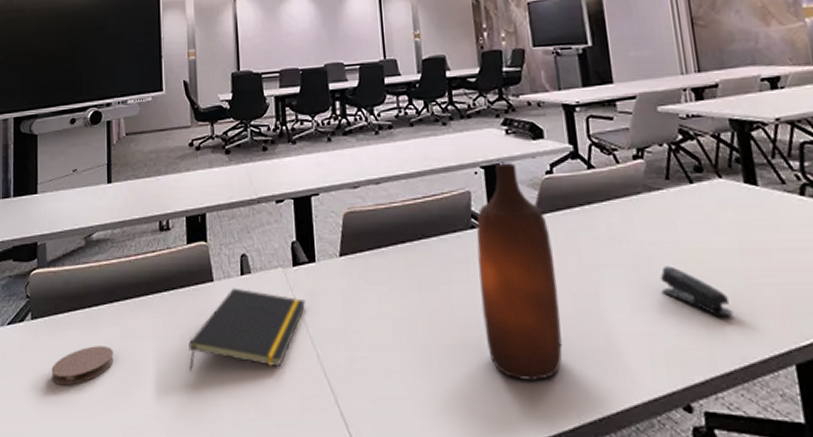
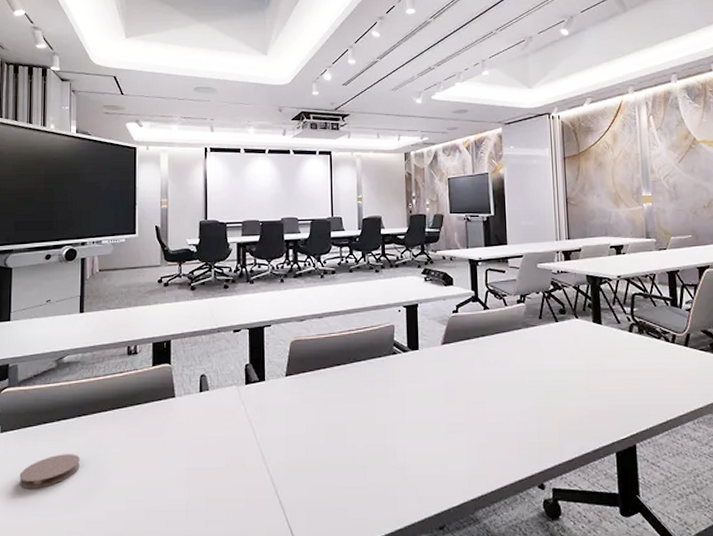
notepad: present [188,288,306,372] -> none [150,402,255,473]
bottle: present [476,163,563,380] -> none [396,303,456,470]
stapler: present [660,266,734,317] -> none [530,383,578,420]

